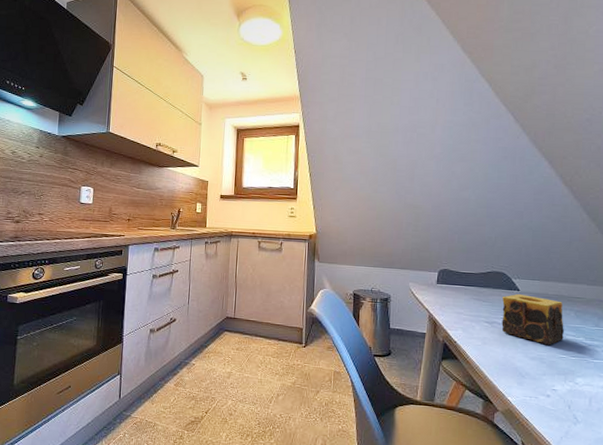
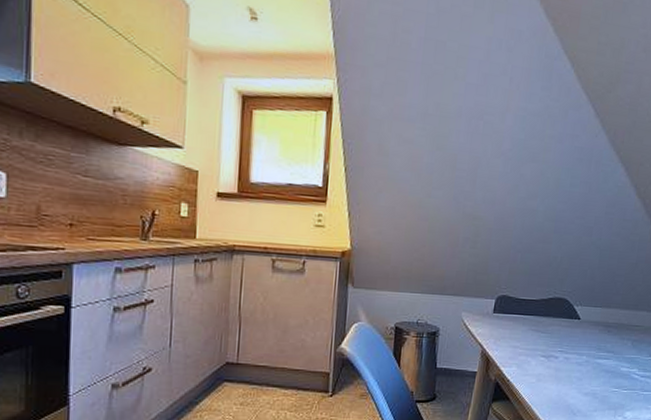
candle: present [501,294,564,345] -> none [558,323,621,379]

